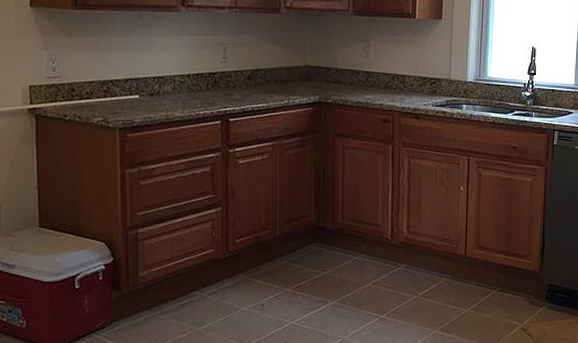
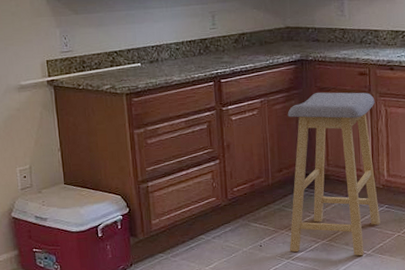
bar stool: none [294,139,398,320] -> present [287,92,381,256]

